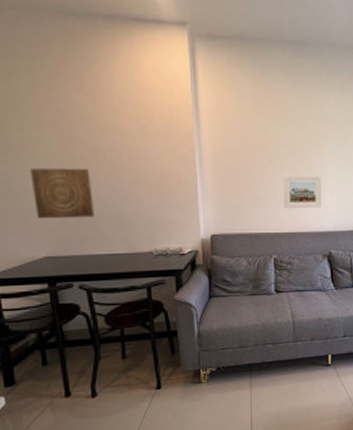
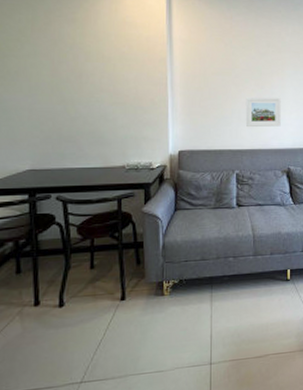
wall art: present [30,167,94,219] -> none [22,90,75,136]

